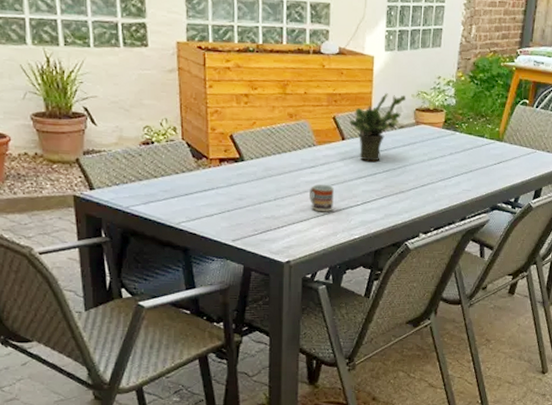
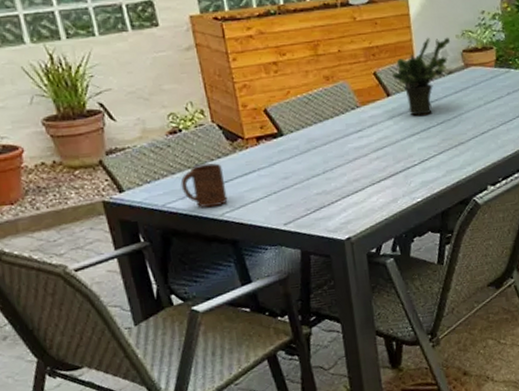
cup: none [146,175,186,216] -> present [180,163,228,208]
cup: present [310,184,334,212] -> none [360,147,389,179]

